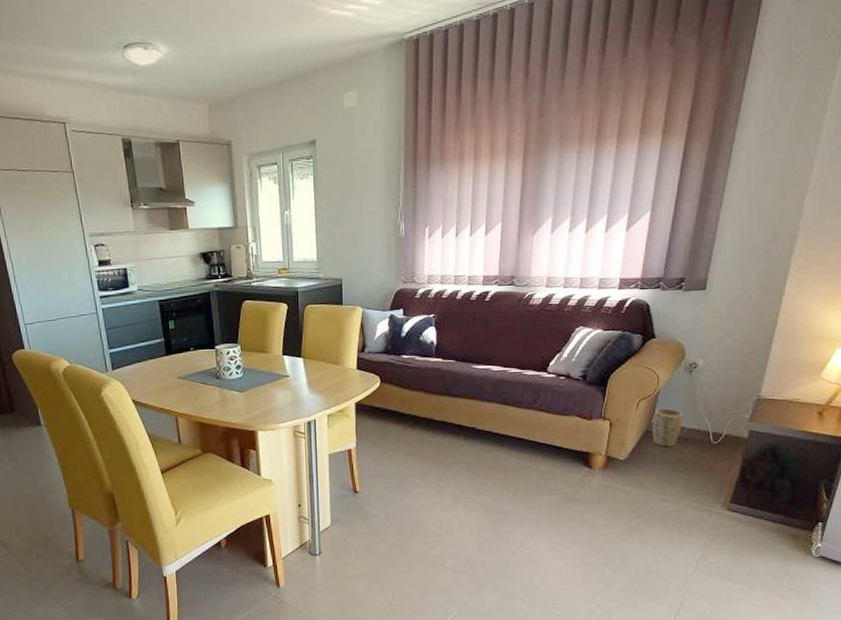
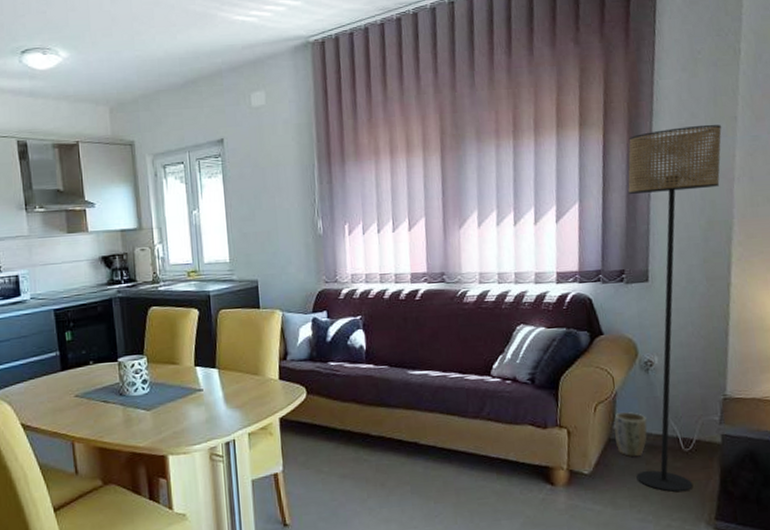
floor lamp: none [666,133,805,478] -> present [628,124,722,492]

